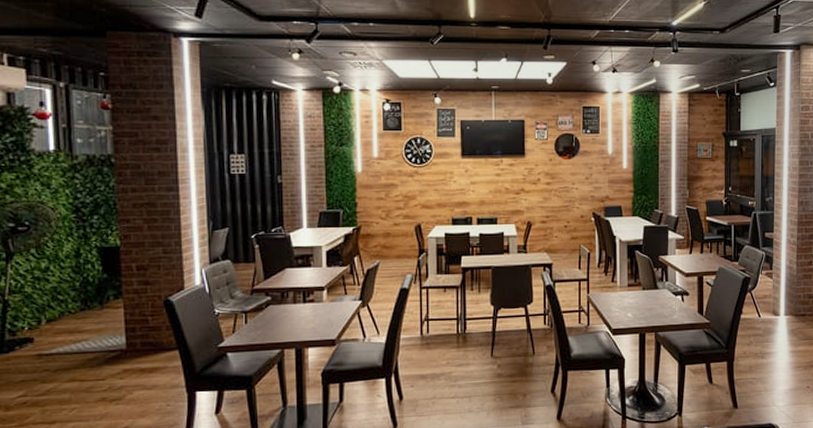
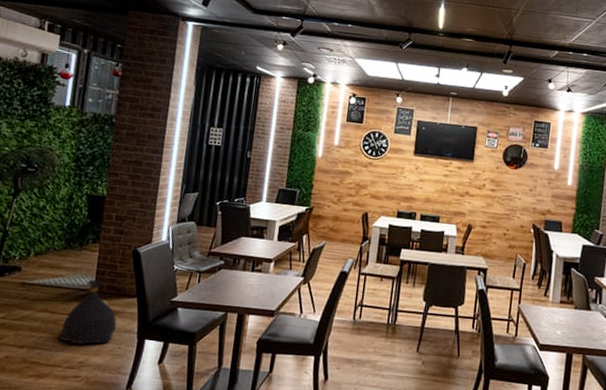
bag: none [93,338,161,410] -> present [57,279,117,345]

